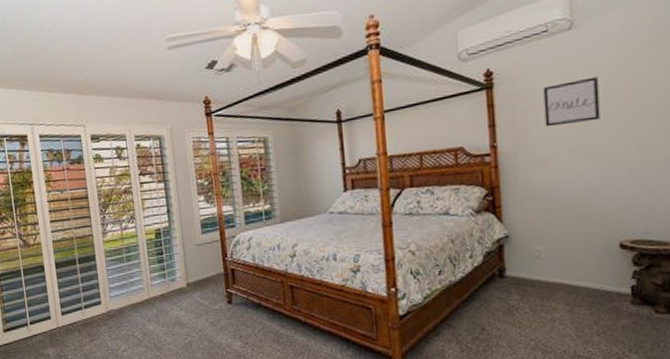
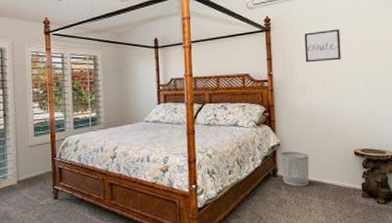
waste bin: none [509,245,552,291] -> present [280,151,309,187]

